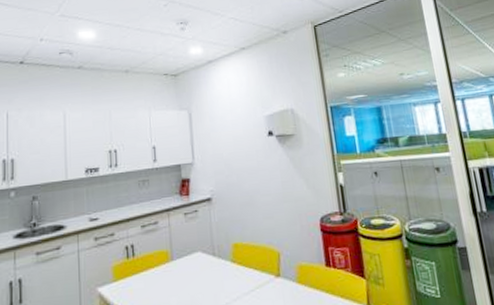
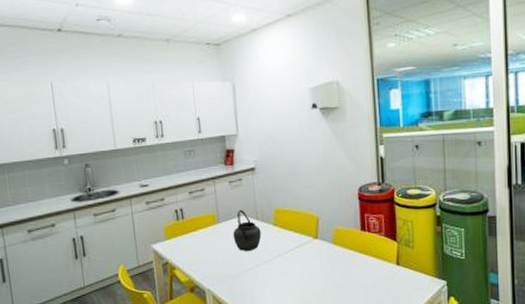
kettle: none [187,245,219,294] -> present [232,210,262,251]

